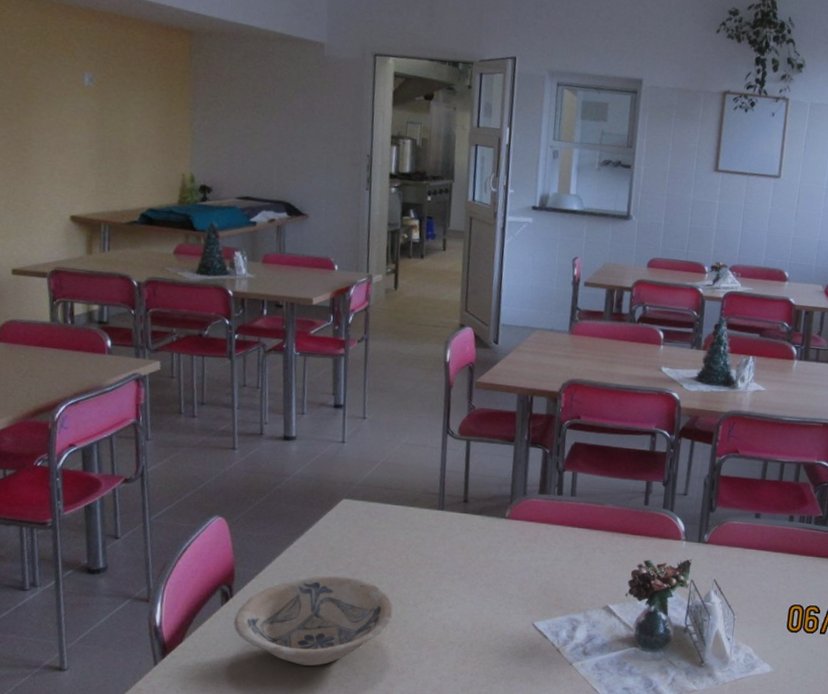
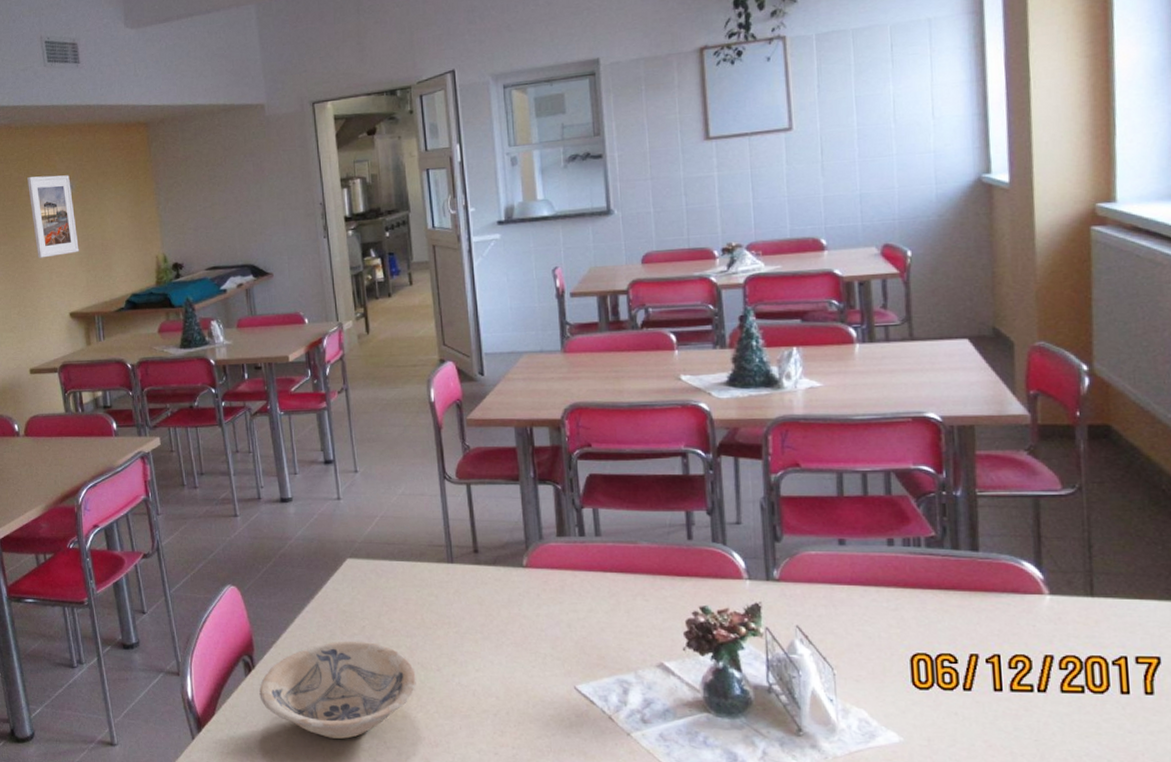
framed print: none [36,56,92,153] -> present [27,175,79,258]

